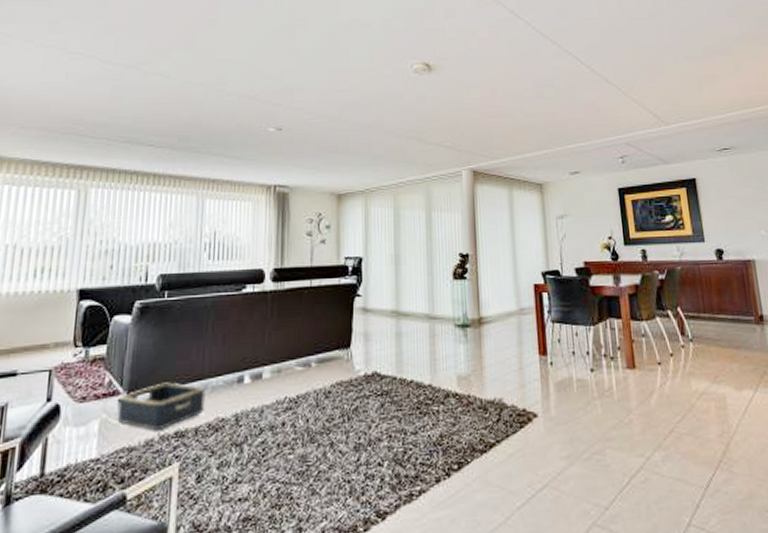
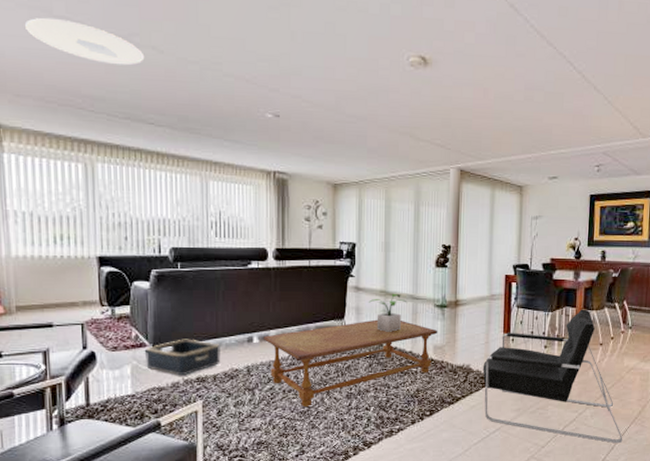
ceiling light: none [40,54,151,92] -> present [25,17,145,66]
coffee table: none [255,346,461,465] -> present [262,319,438,406]
potted plant: none [379,313,423,363] -> present [369,293,407,333]
armchair: none [518,320,710,500] -> present [482,309,623,444]

